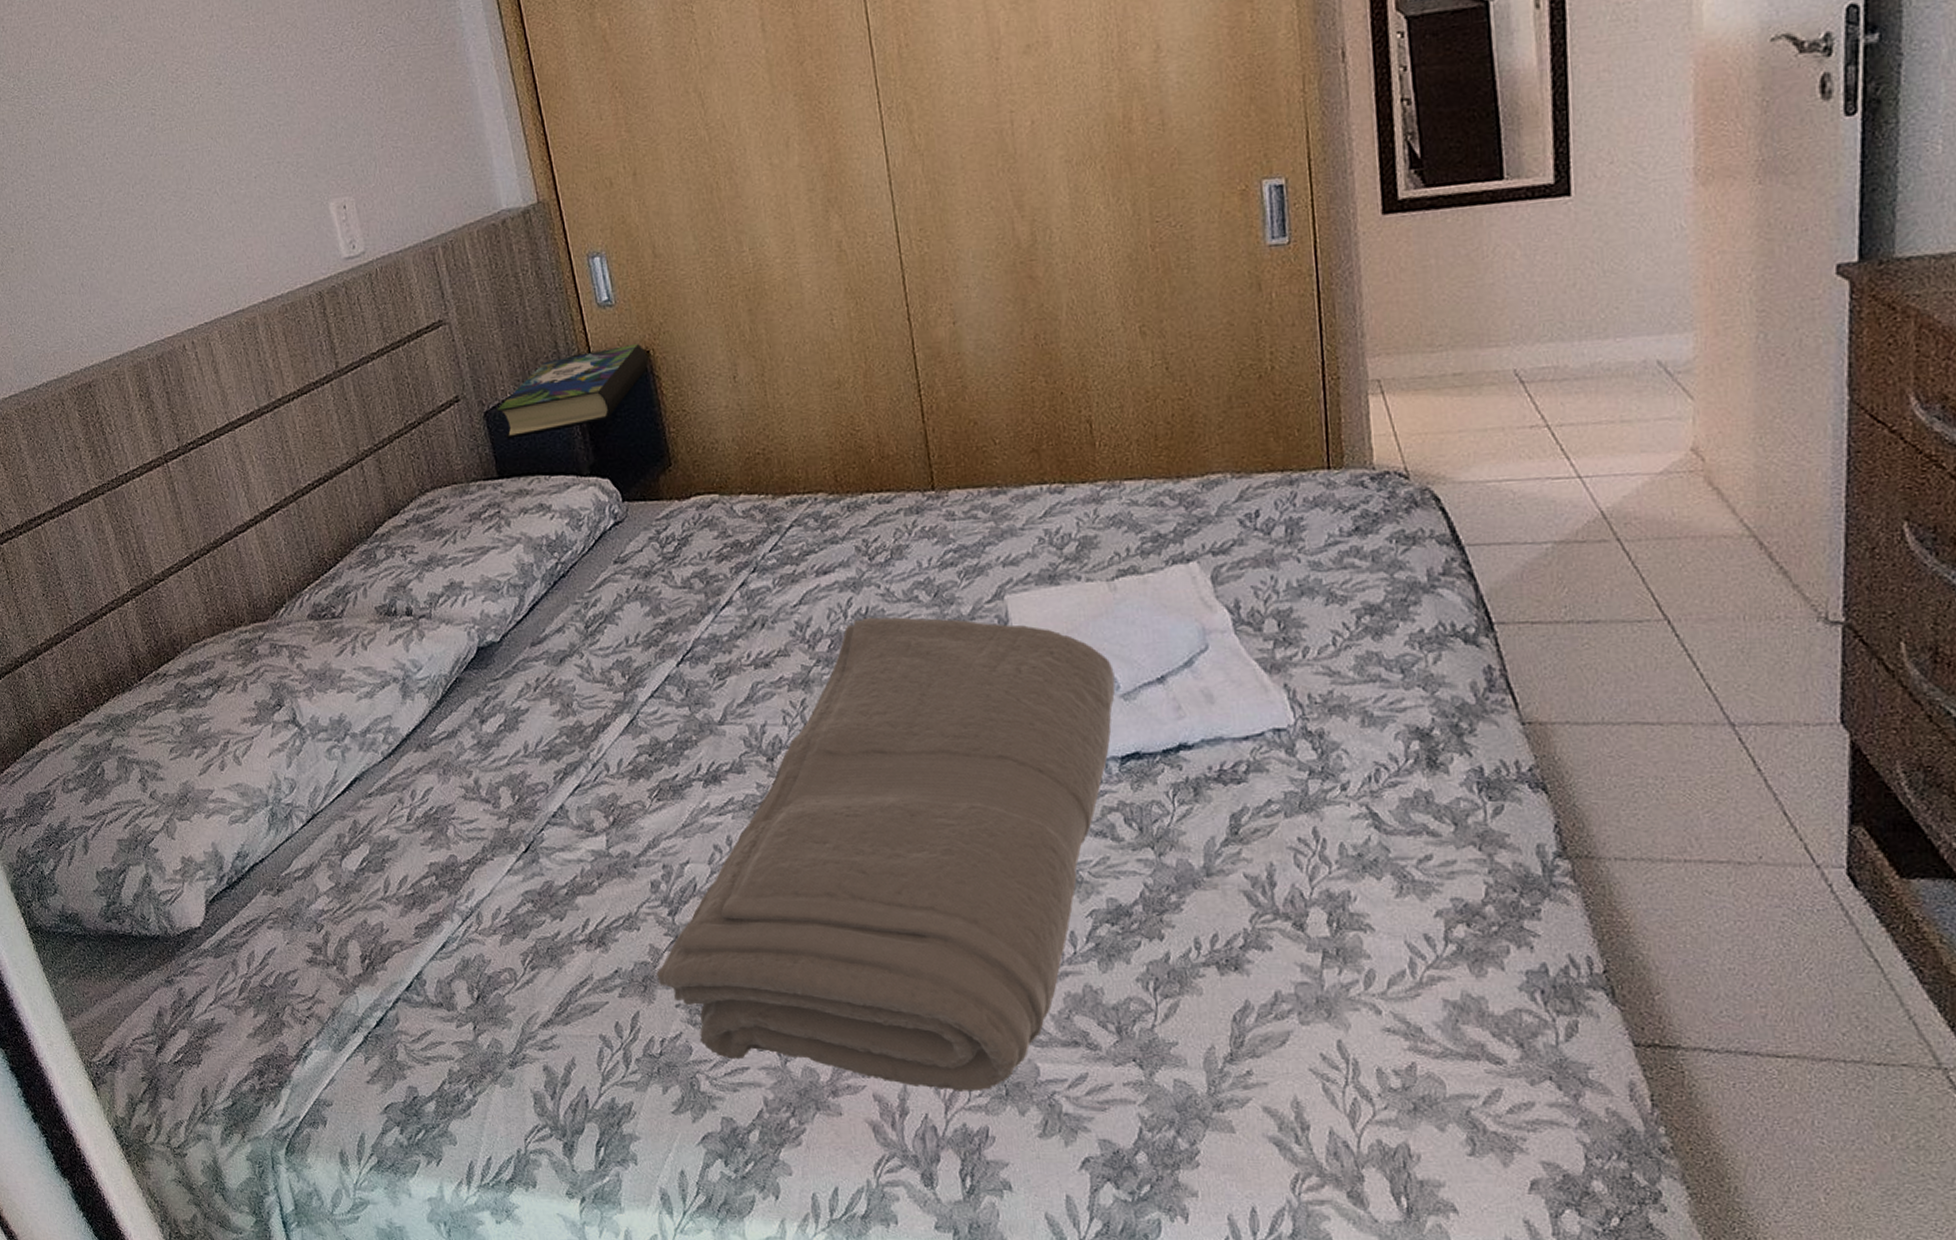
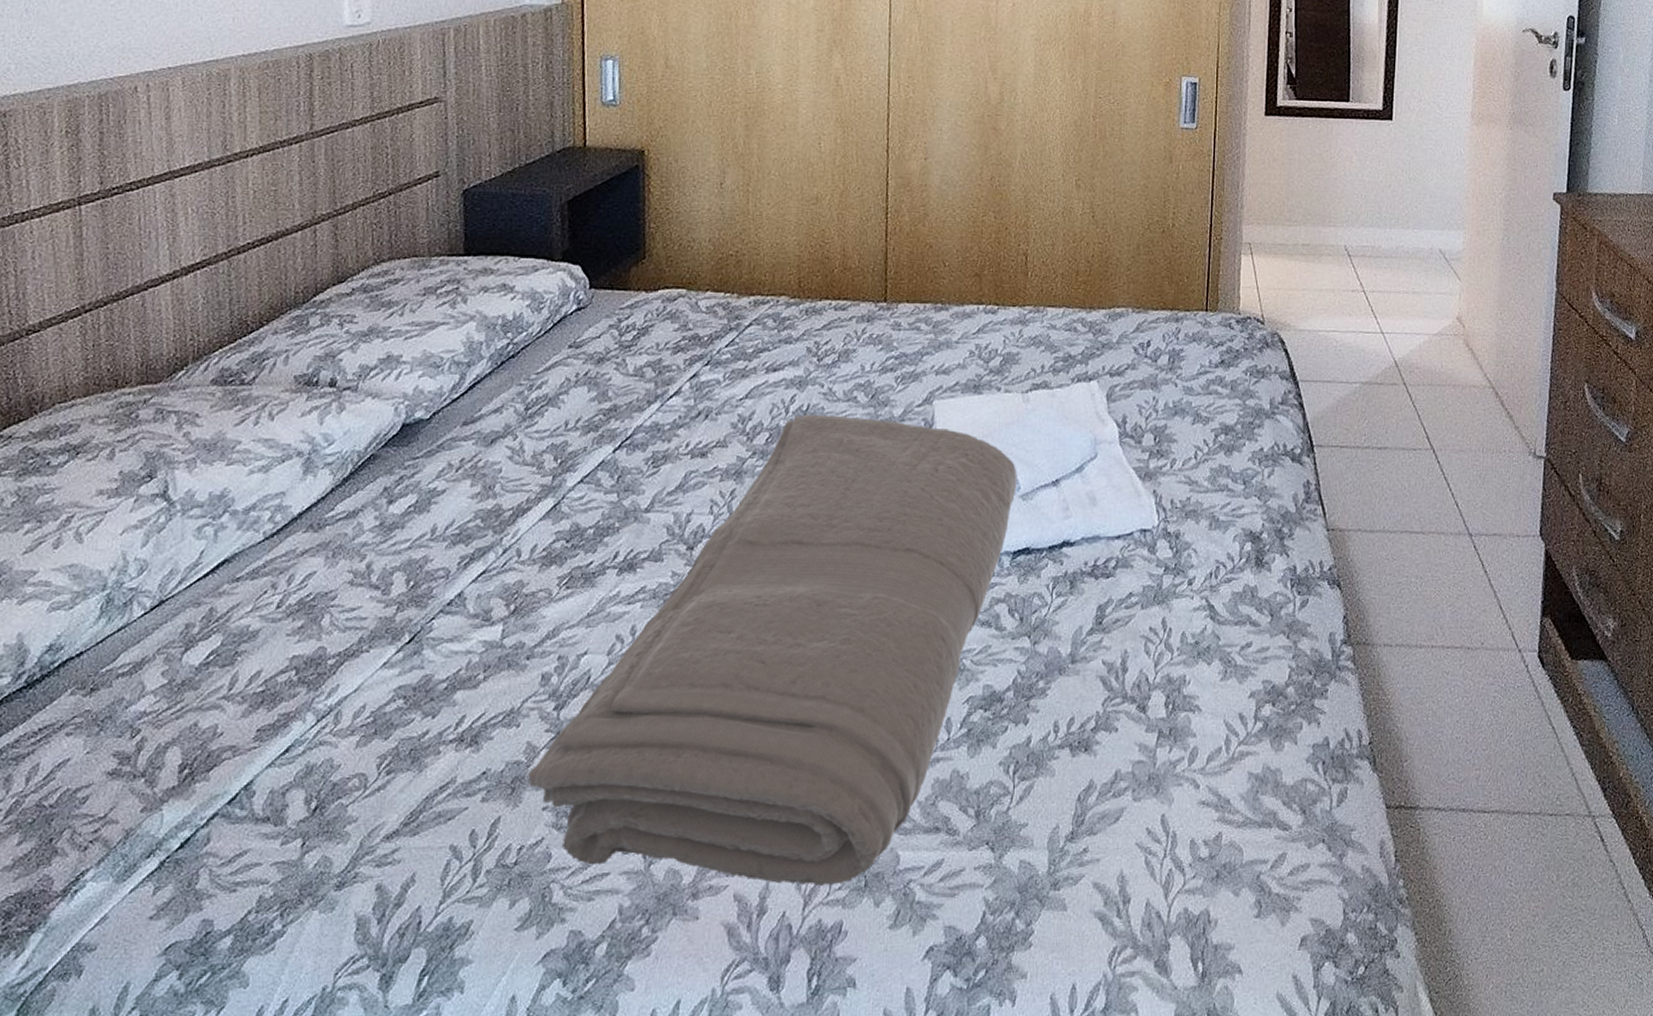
book: present [497,344,648,438] -> none [477,143,642,217]

